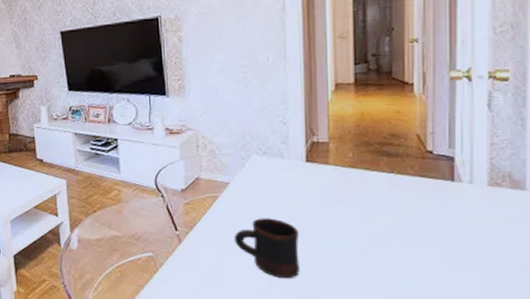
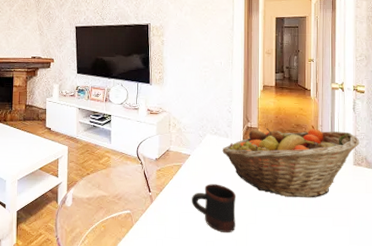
fruit basket: none [275,138,500,233] -> present [222,128,360,198]

